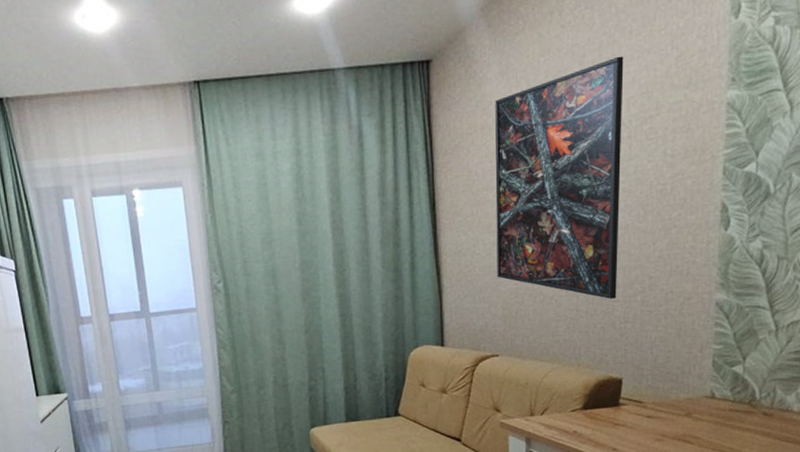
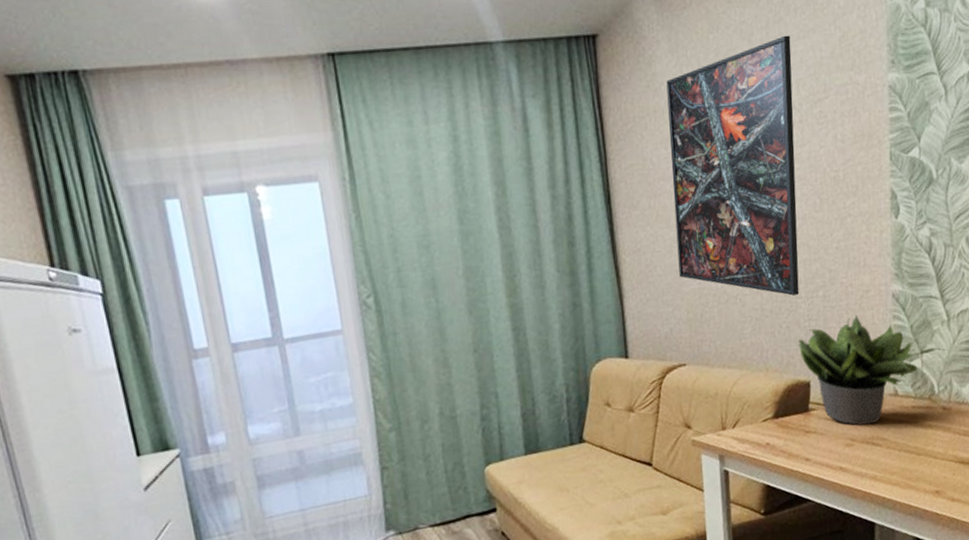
potted plant: none [612,320,774,423] -> present [797,315,948,426]

